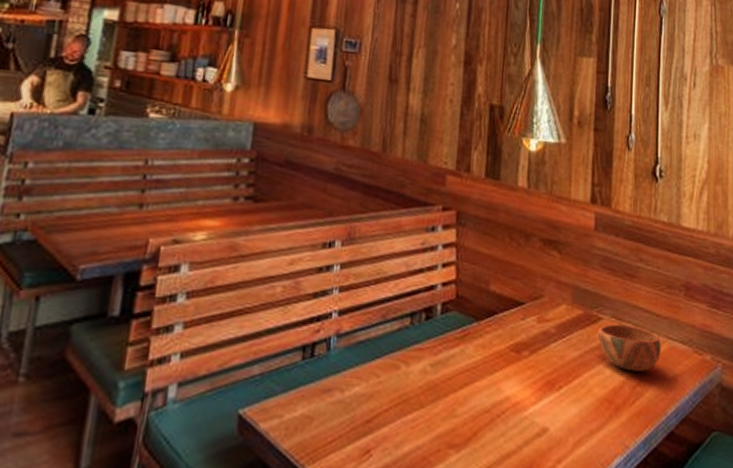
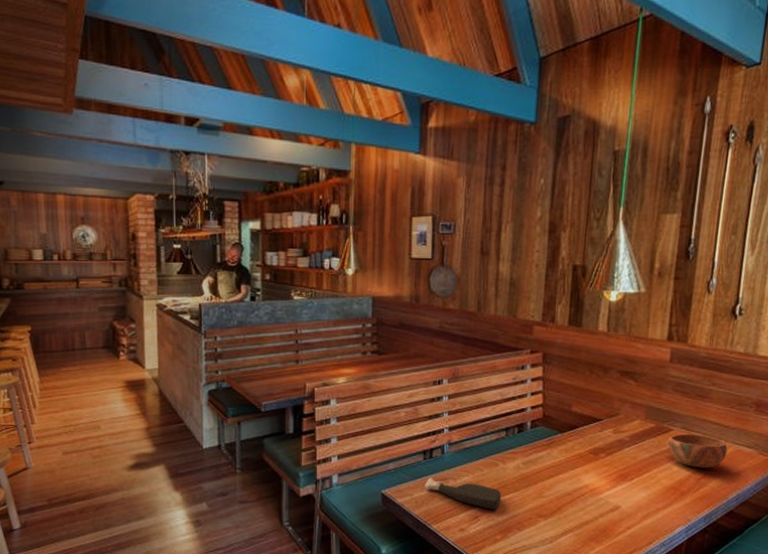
spray bottle: none [300,387,402,438] -> present [425,477,501,510]

